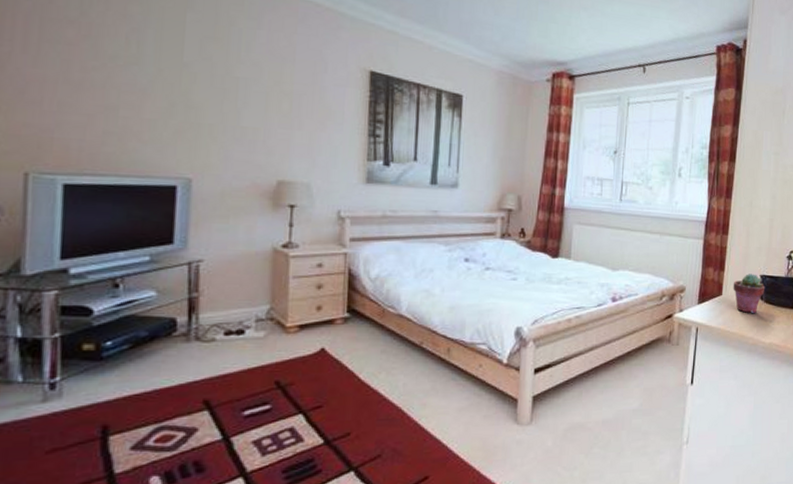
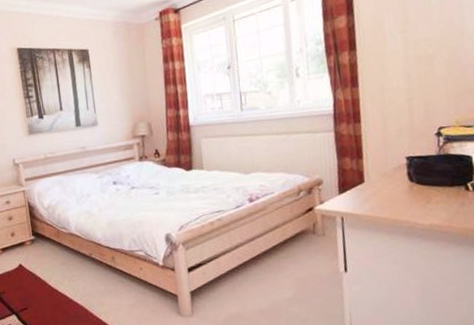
potted succulent: present [733,274,766,313] -> none [375,157,415,197]

